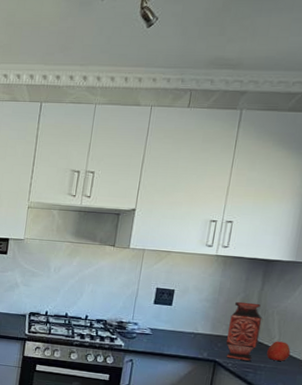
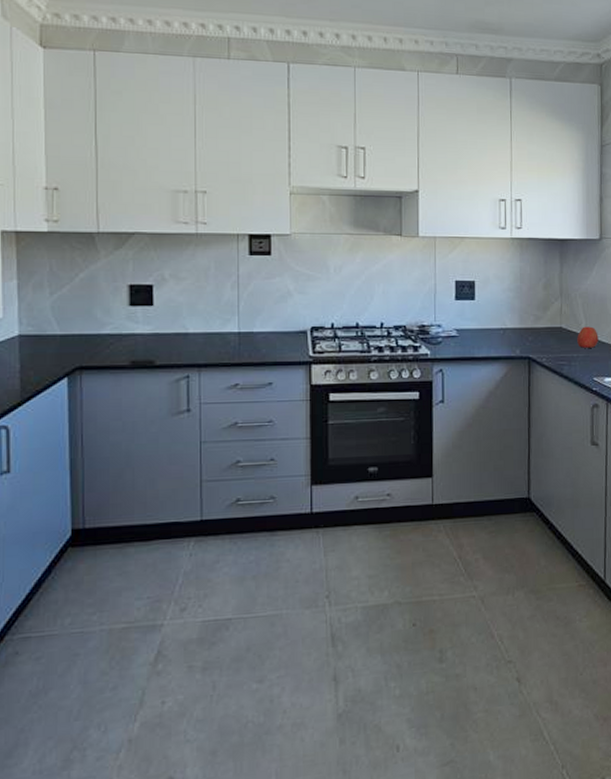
vase: present [226,301,262,361] -> none [536,287,567,353]

